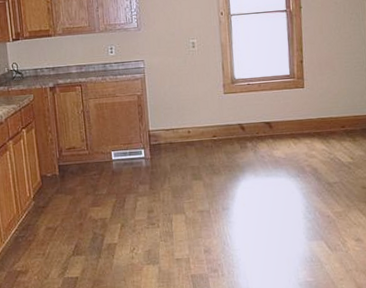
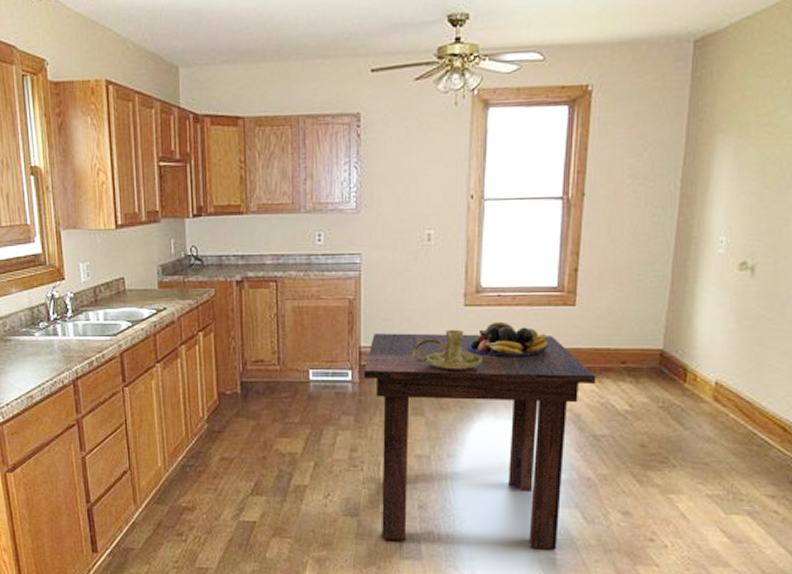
dining table: none [153,111,326,281] -> present [363,333,597,550]
candle holder: none [189,112,242,143] -> present [413,329,482,370]
fruit bowl: none [229,103,288,130] -> present [467,321,548,356]

